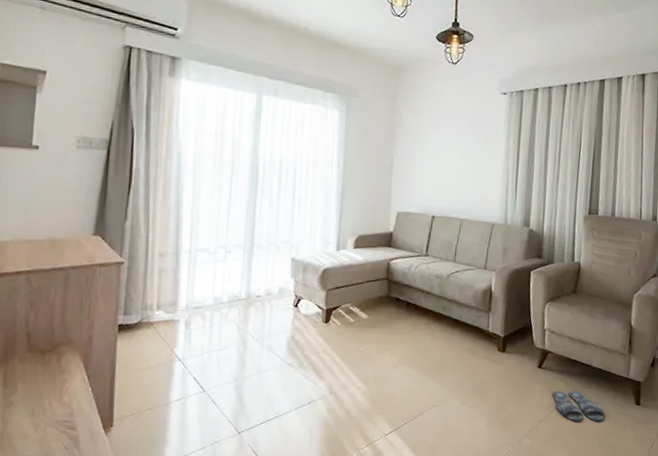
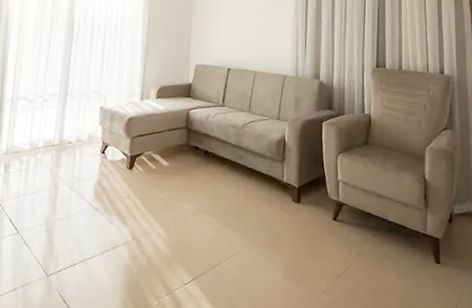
slippers: present [552,390,605,423] -> none [348,245,404,281]

